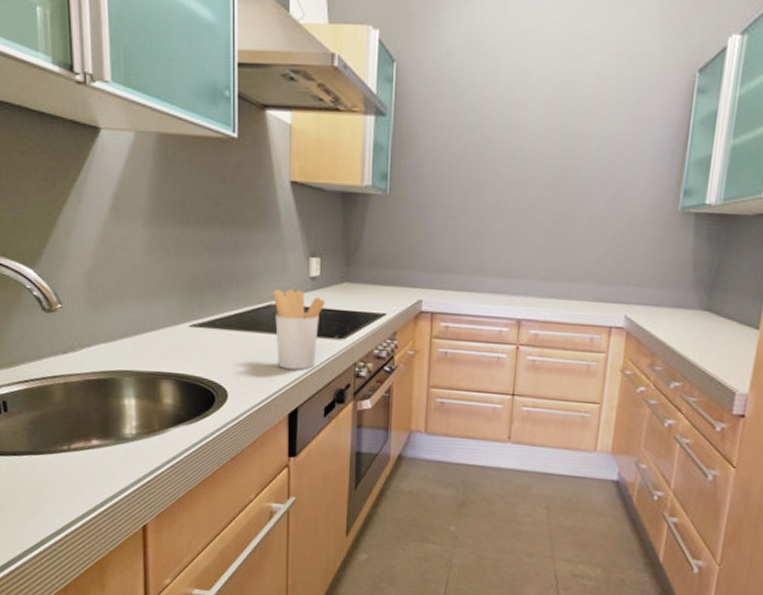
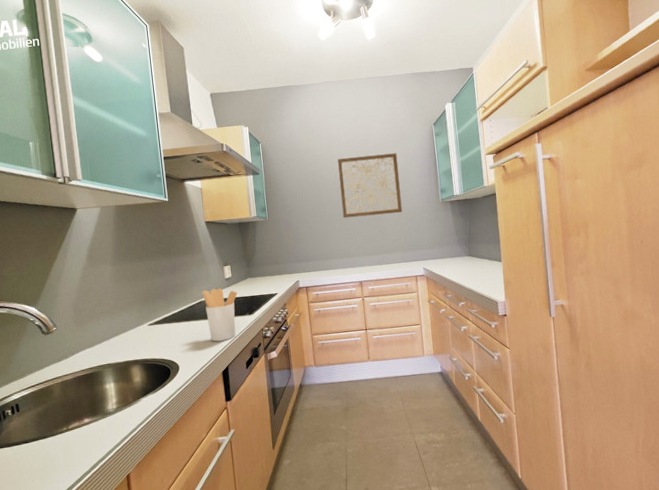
wall art: none [510,109,623,218] -> present [338,153,402,219]

